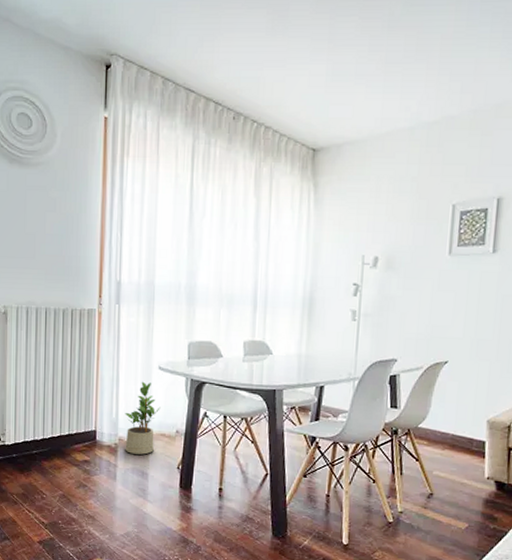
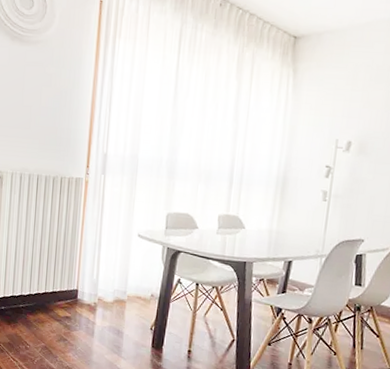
potted plant: present [125,381,161,455] -> none [103,247,138,315]

